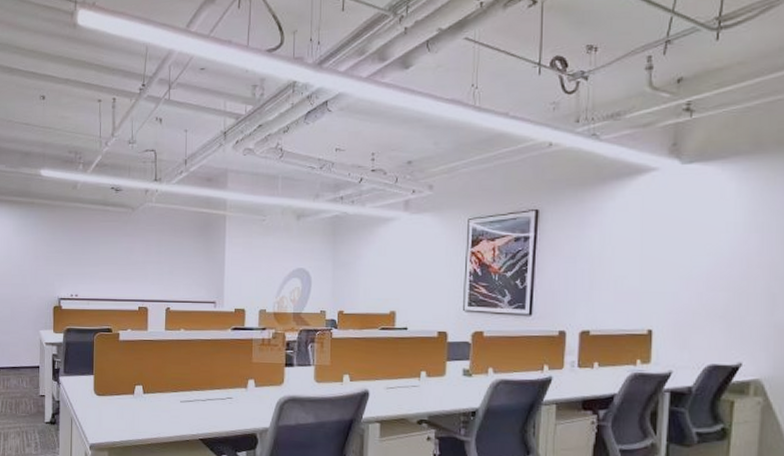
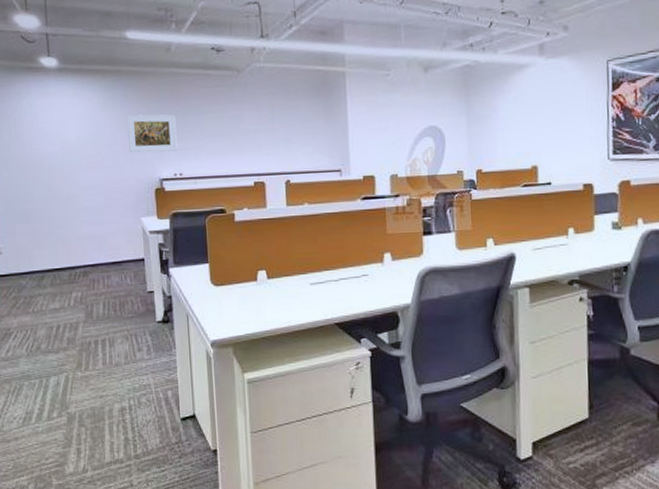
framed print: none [34,240,76,275] -> present [126,114,178,153]

